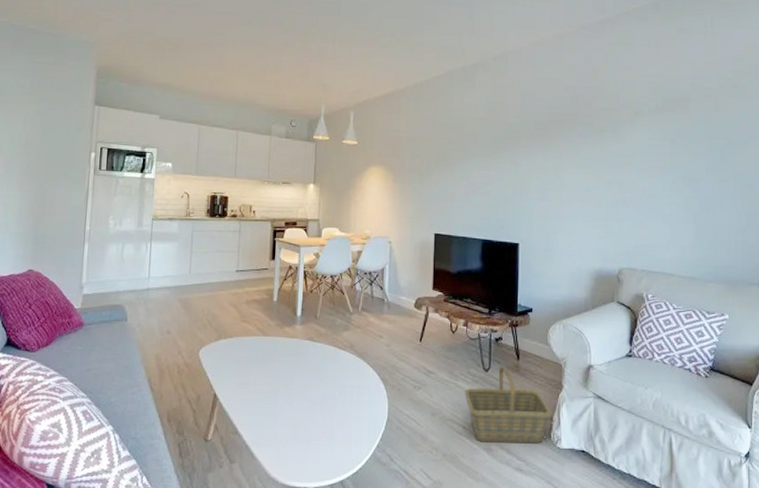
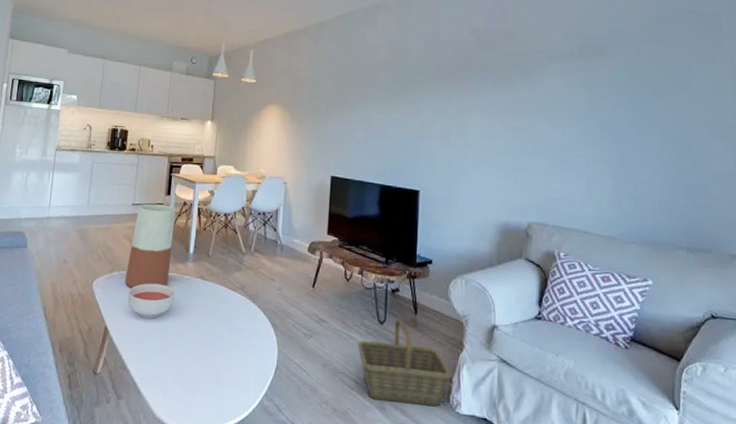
vase: none [232,269,281,355] -> present [125,204,176,289]
bowl: none [236,348,285,383] -> present [127,283,176,319]

